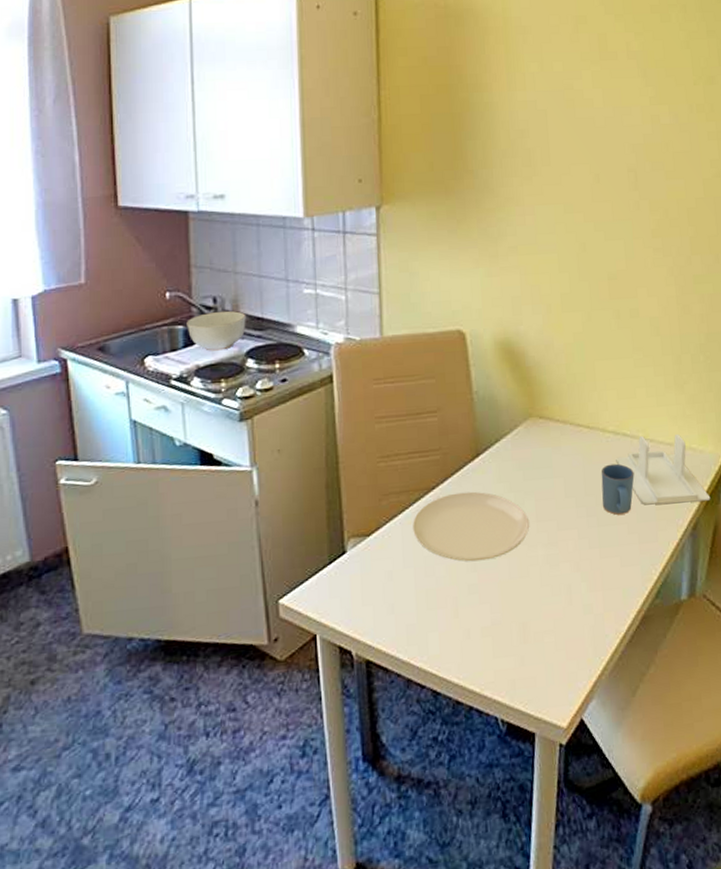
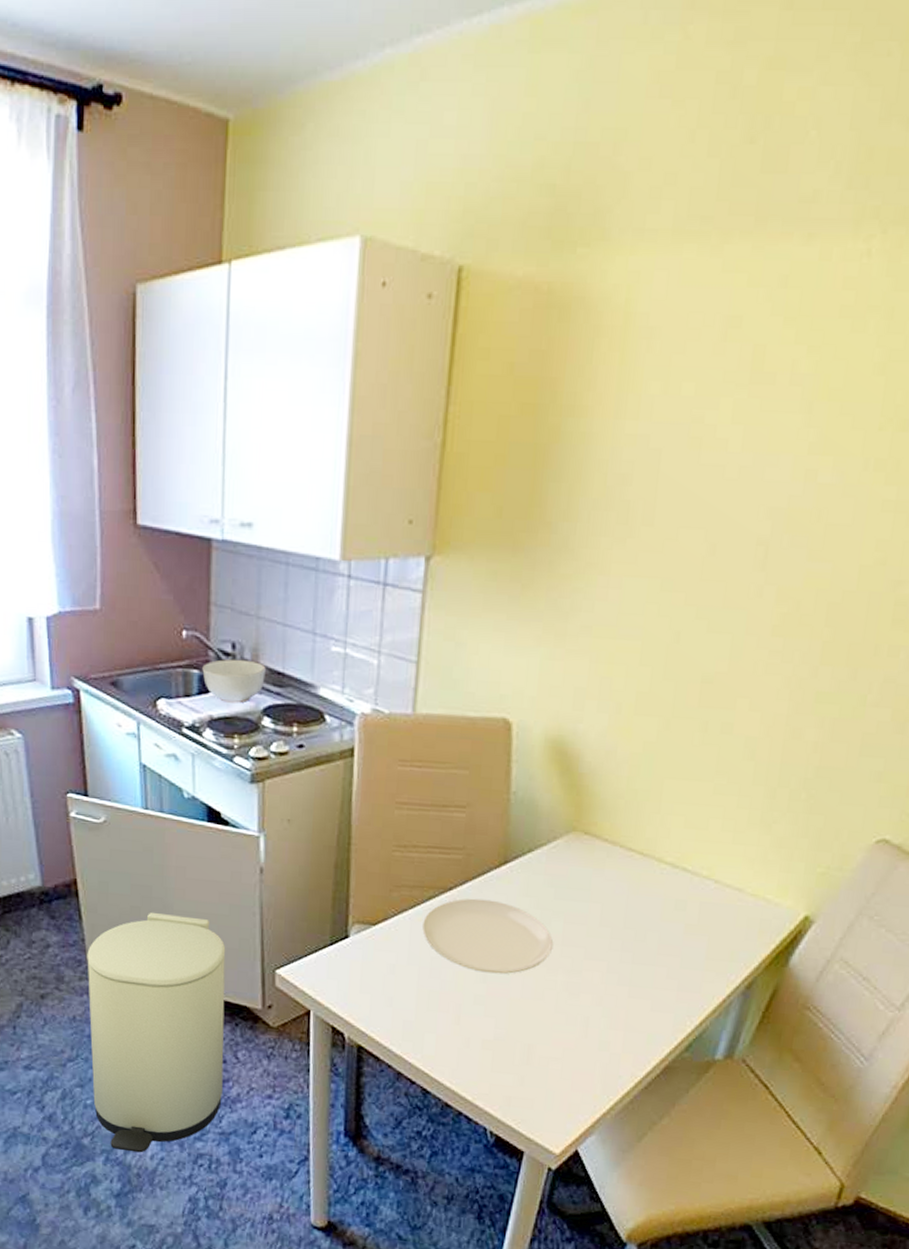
pedal bin: none [81,562,234,842] -> present [87,912,226,1153]
mug: present [601,463,635,515] -> none [641,899,688,956]
napkin holder: present [616,433,711,505] -> none [668,873,777,962]

